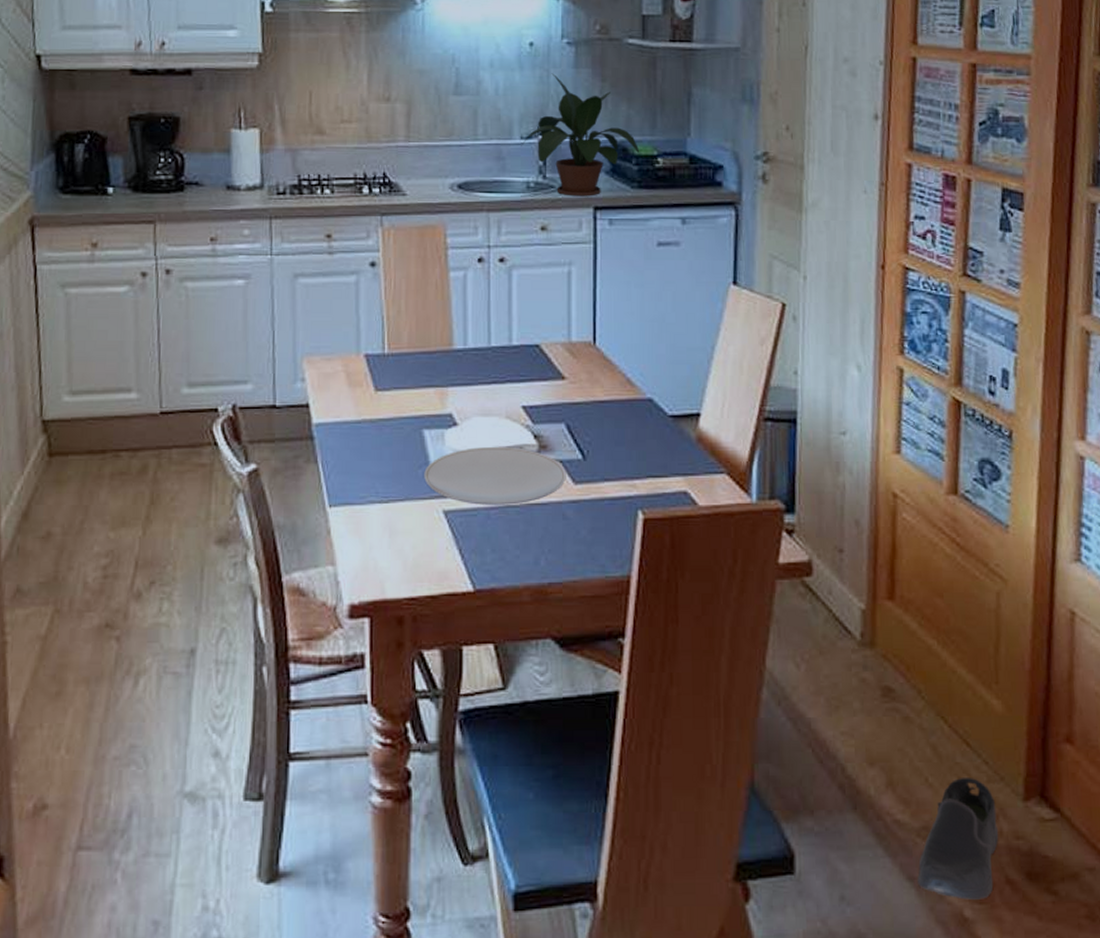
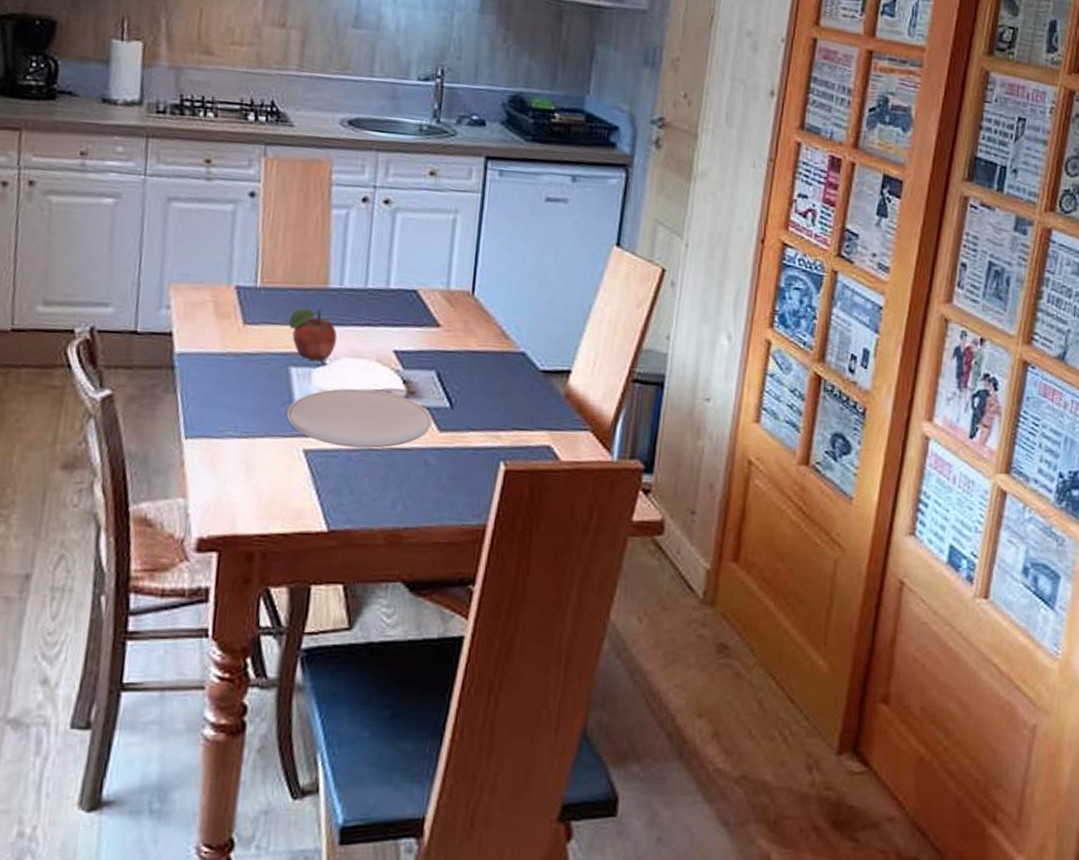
fruit: none [419,370,466,422] -> present [289,308,338,361]
potted plant: present [521,73,640,197] -> none [417,16,538,146]
shoe: present [917,776,999,900] -> none [731,730,812,844]

